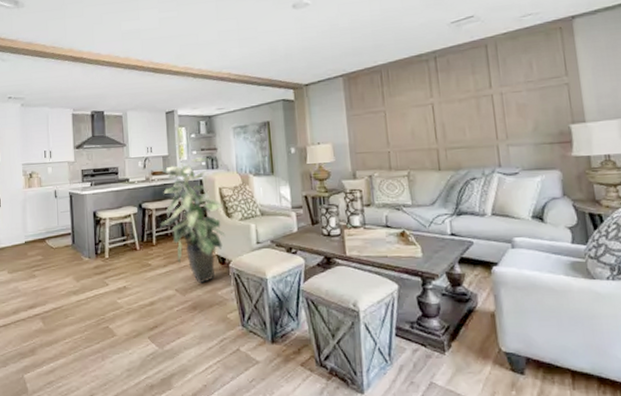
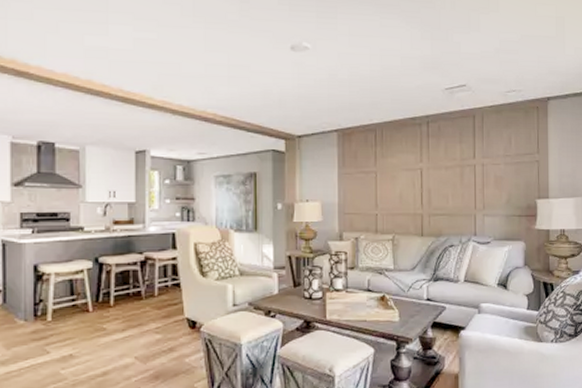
indoor plant: present [160,157,226,284] -> none [120,207,198,351]

